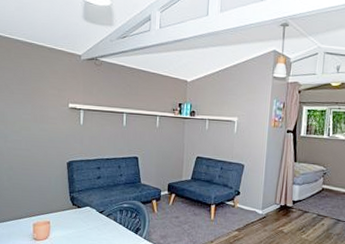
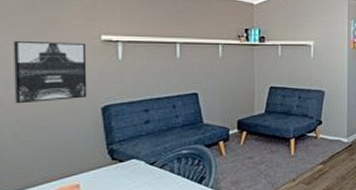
wall art: none [10,105,58,155] -> present [13,41,87,104]

